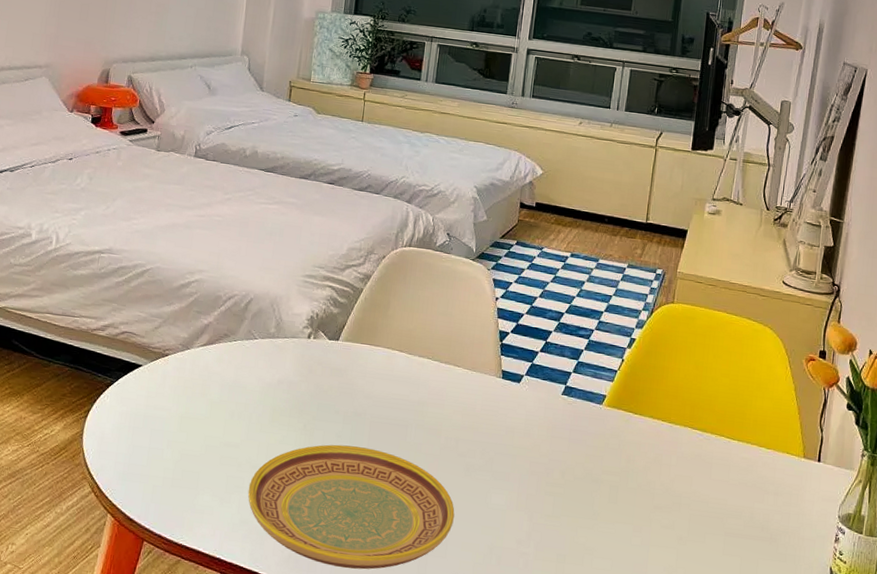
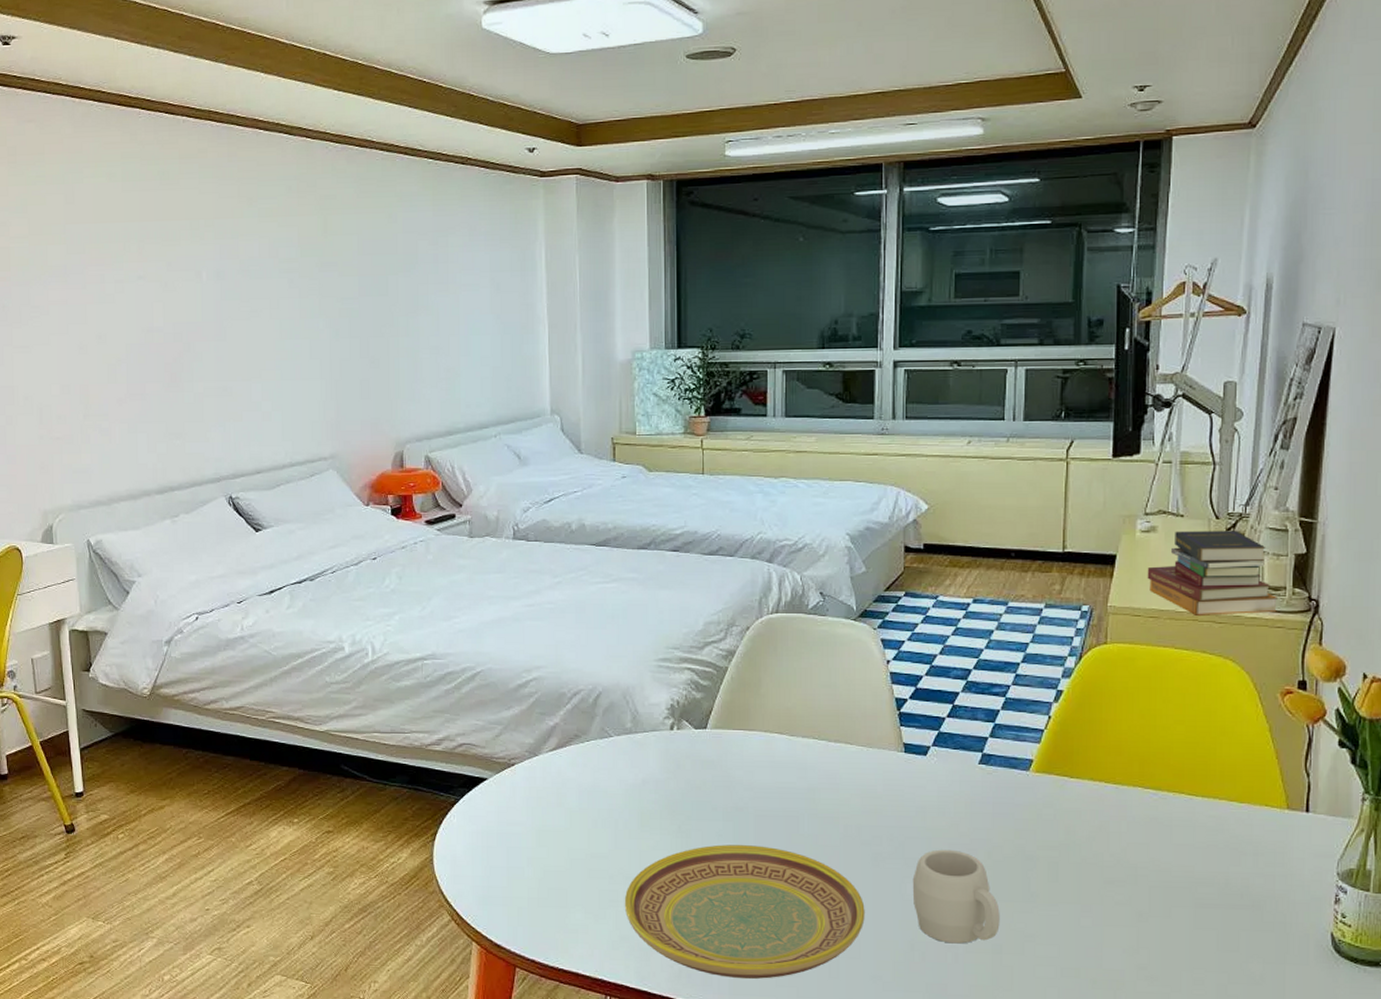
mug: none [496,466,567,552] -> present [912,849,1000,944]
books: none [710,216,809,293] -> present [1147,530,1277,615]

